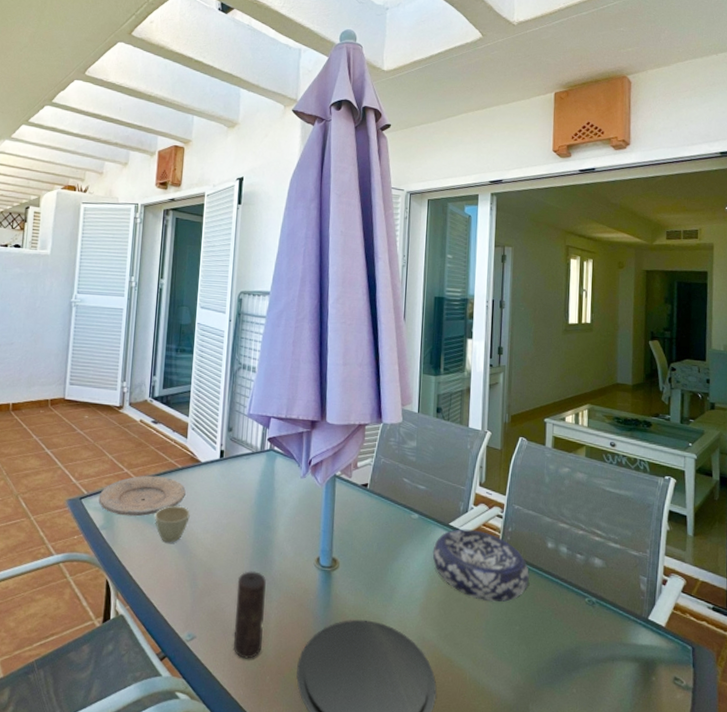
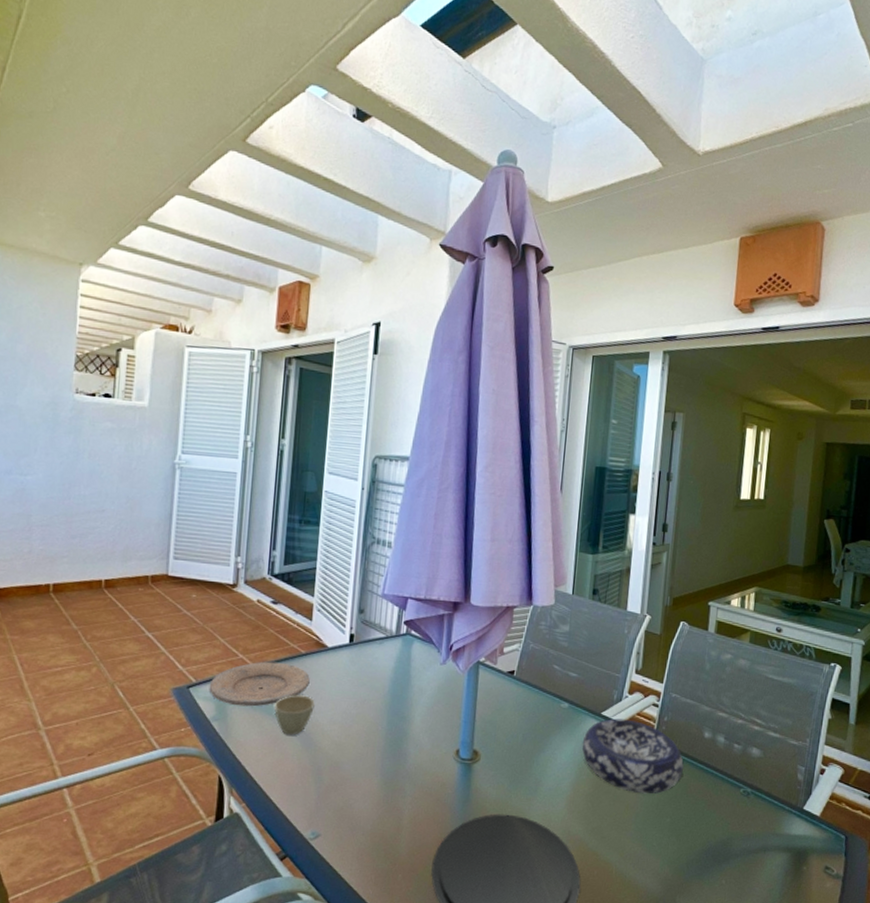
candle: present [233,571,266,659] -> none [361,765,400,857]

